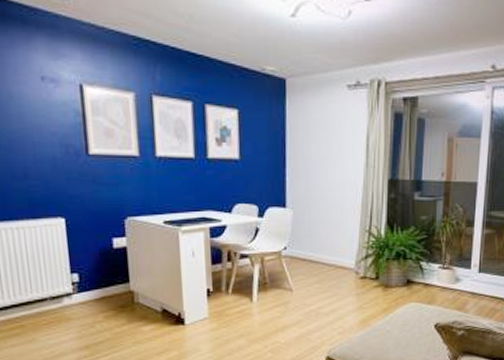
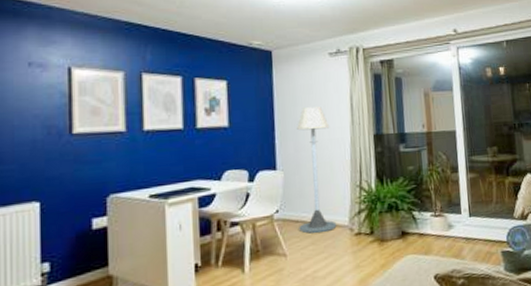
floor lamp: none [306,145,343,272] -> present [297,107,337,234]

